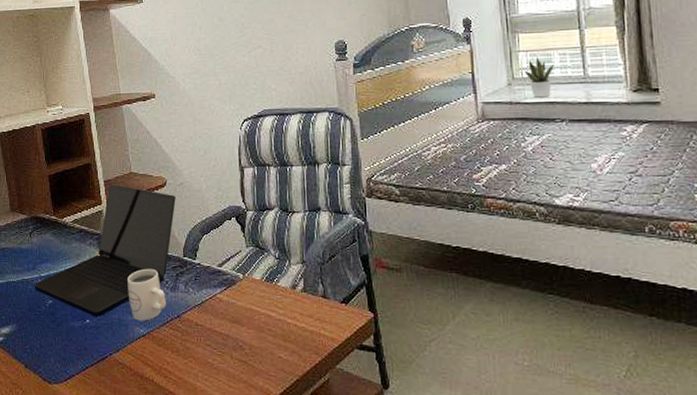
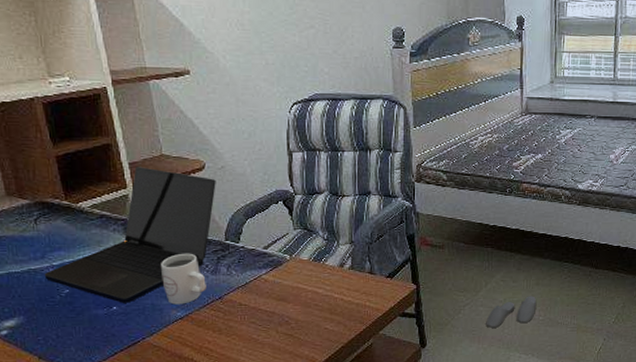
slippers: none [457,334,519,372] -> present [486,296,537,328]
potted plant: present [524,57,554,98] -> none [565,58,591,96]

